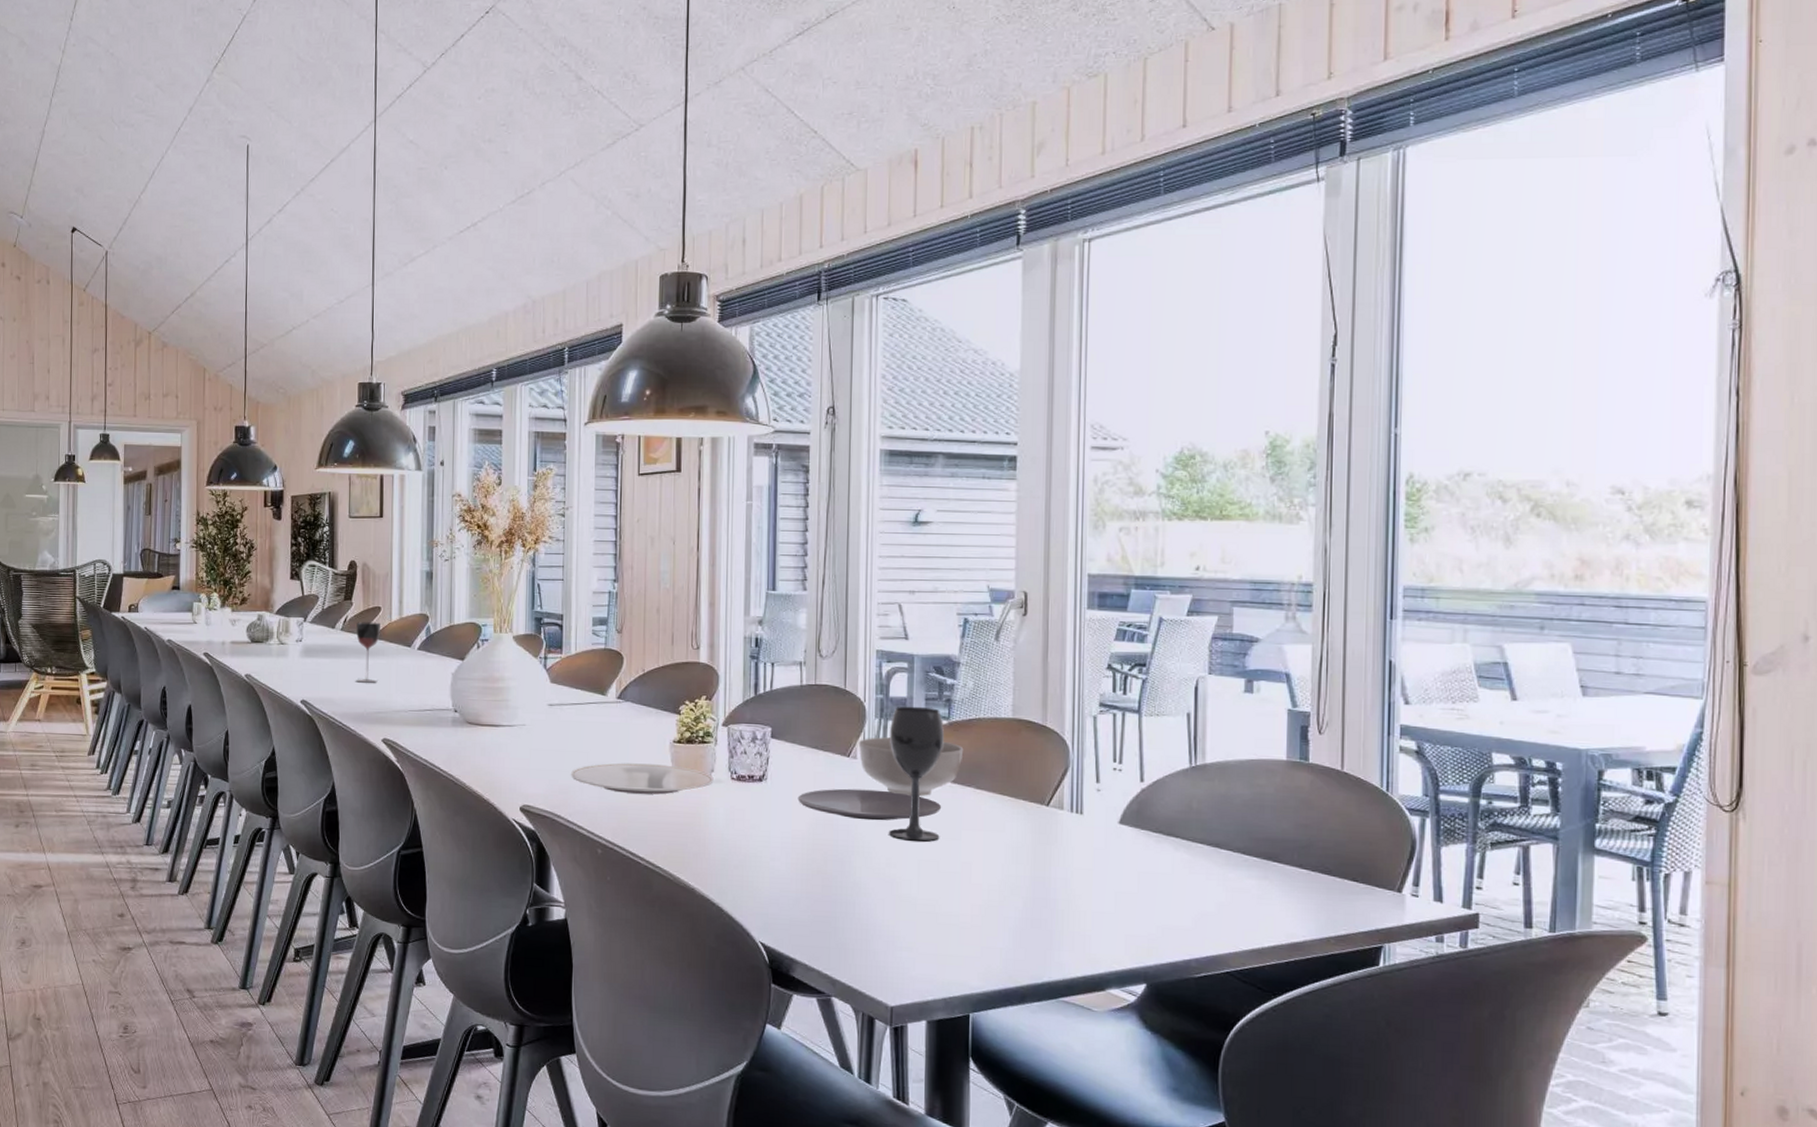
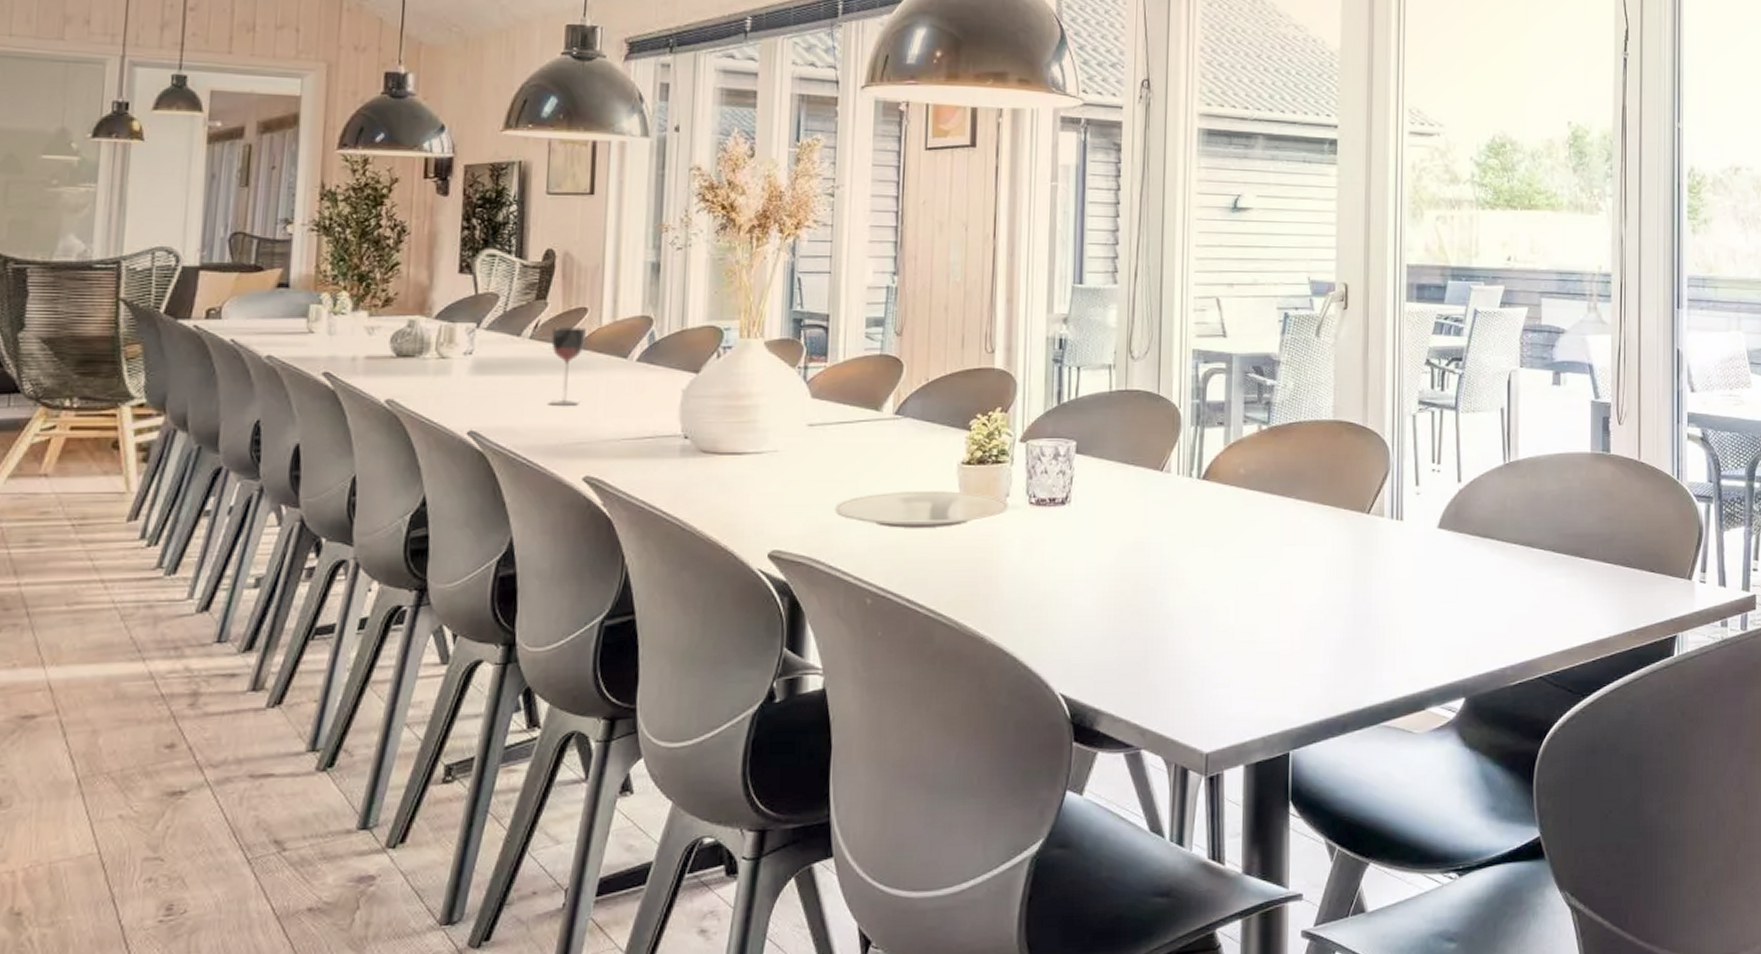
plate: present [797,788,942,821] -> none [1105,507,1261,542]
bowl: present [858,737,964,796] -> none [1172,447,1284,511]
wine glass: present [889,706,944,841] -> none [1205,411,1263,562]

